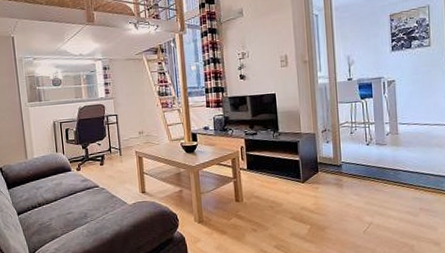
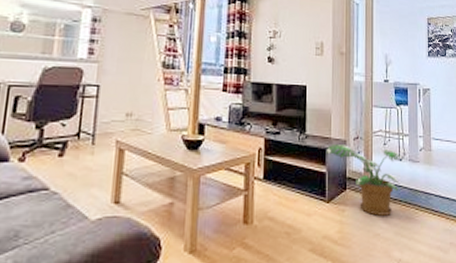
potted plant: none [297,137,368,191] -> present [326,144,401,216]

